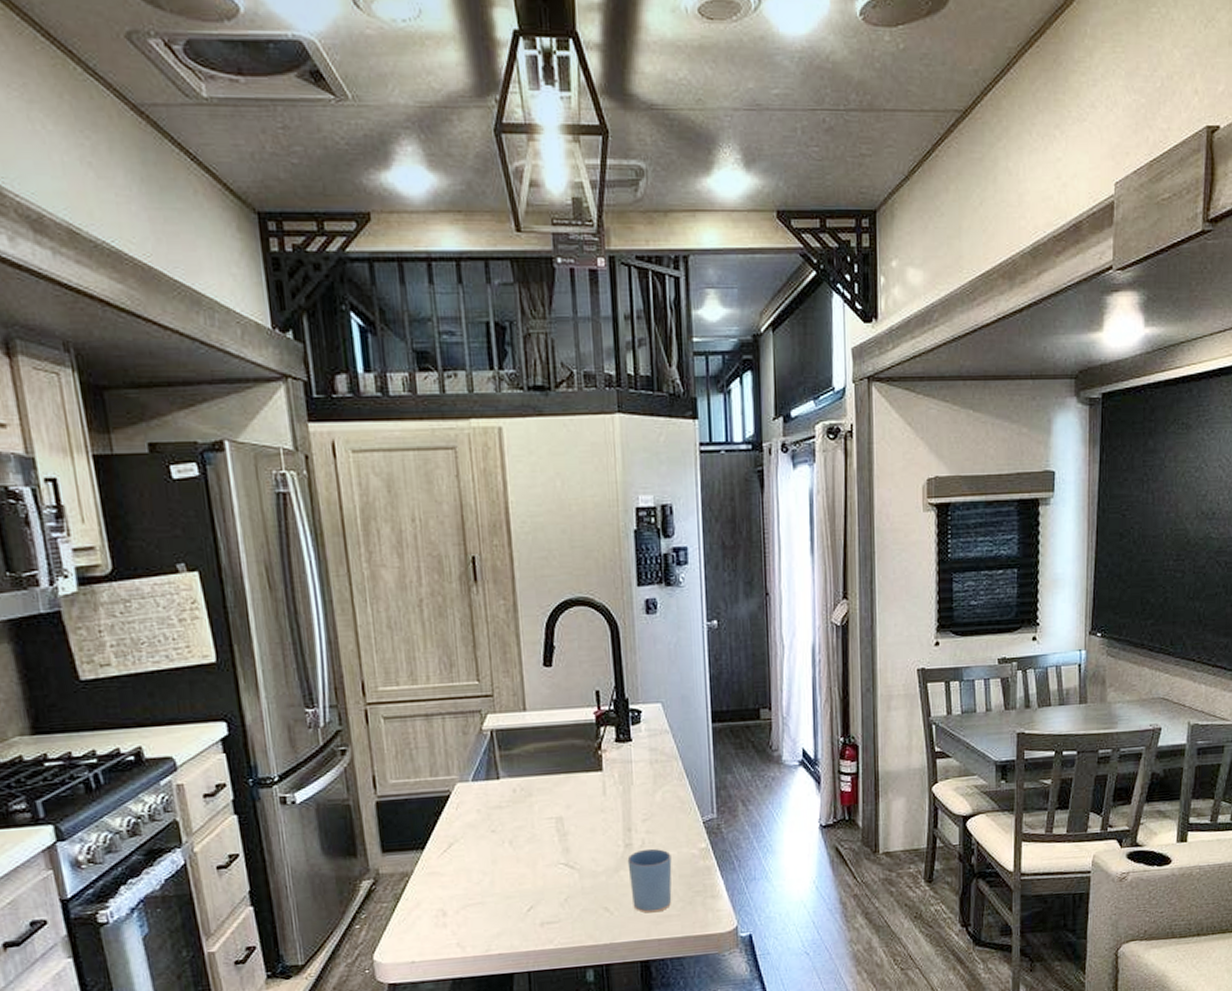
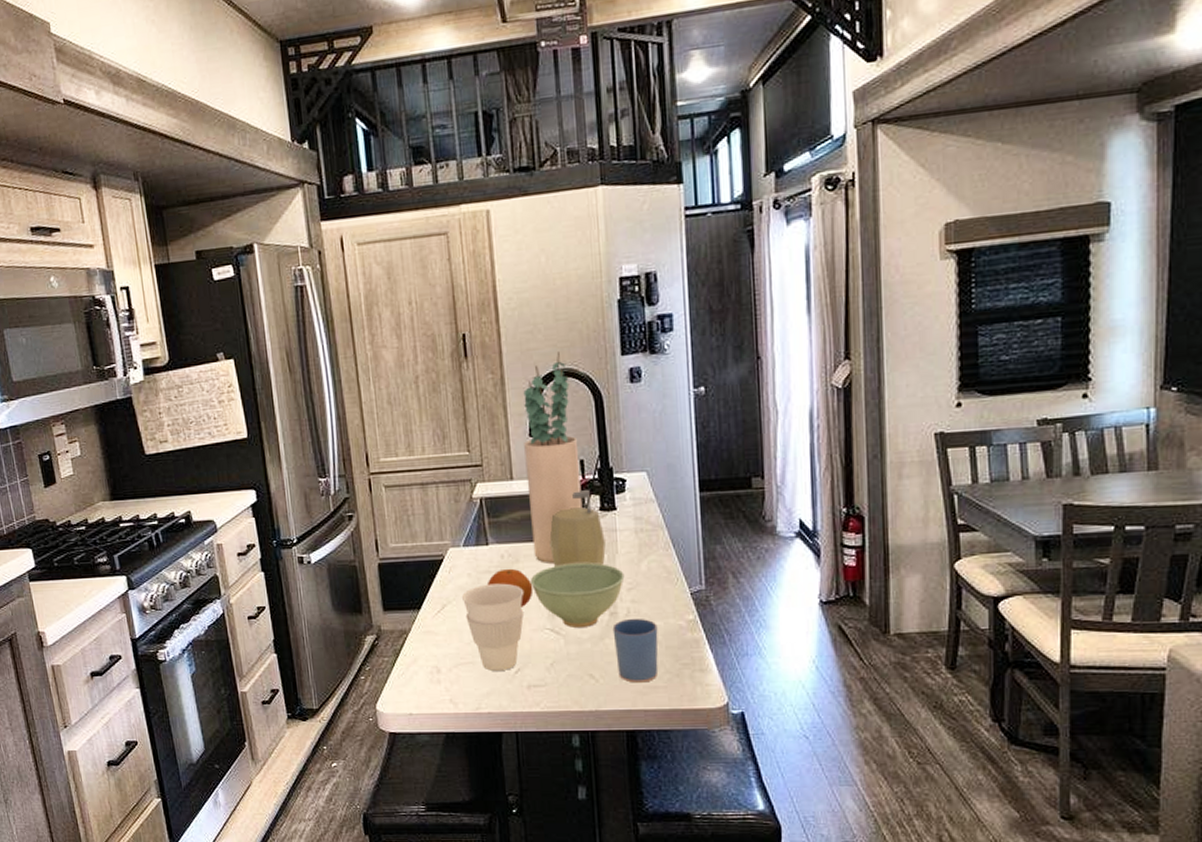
cup: none [471,818,538,911] -> present [462,583,525,672]
fruit: none [497,802,547,843] -> present [486,568,534,607]
vase: none [537,579,598,797] -> present [523,351,583,563]
bowl: none [543,794,640,861] -> present [530,562,625,628]
soap dispenser: none [564,720,621,801] -> present [549,489,606,567]

